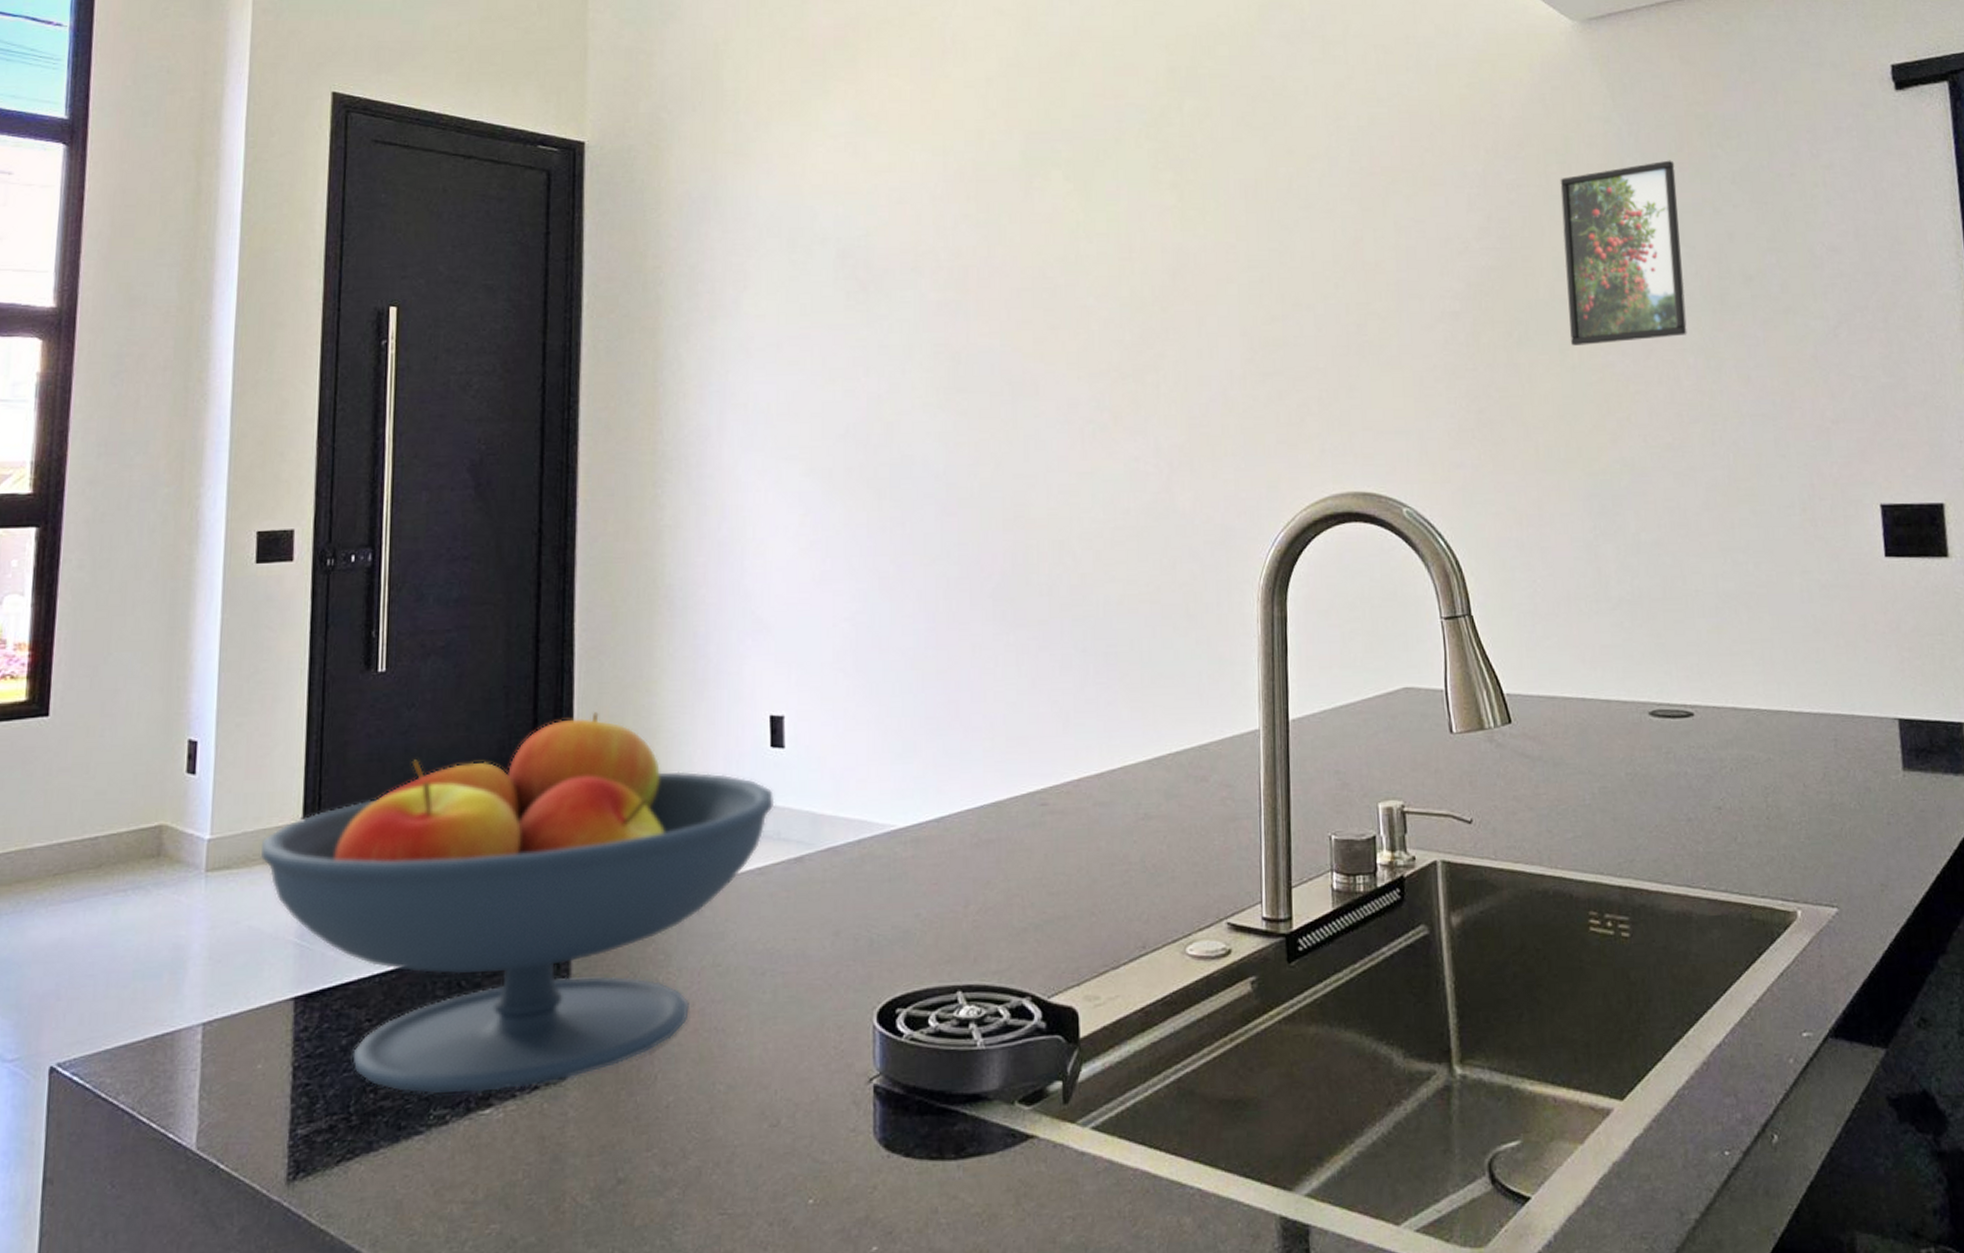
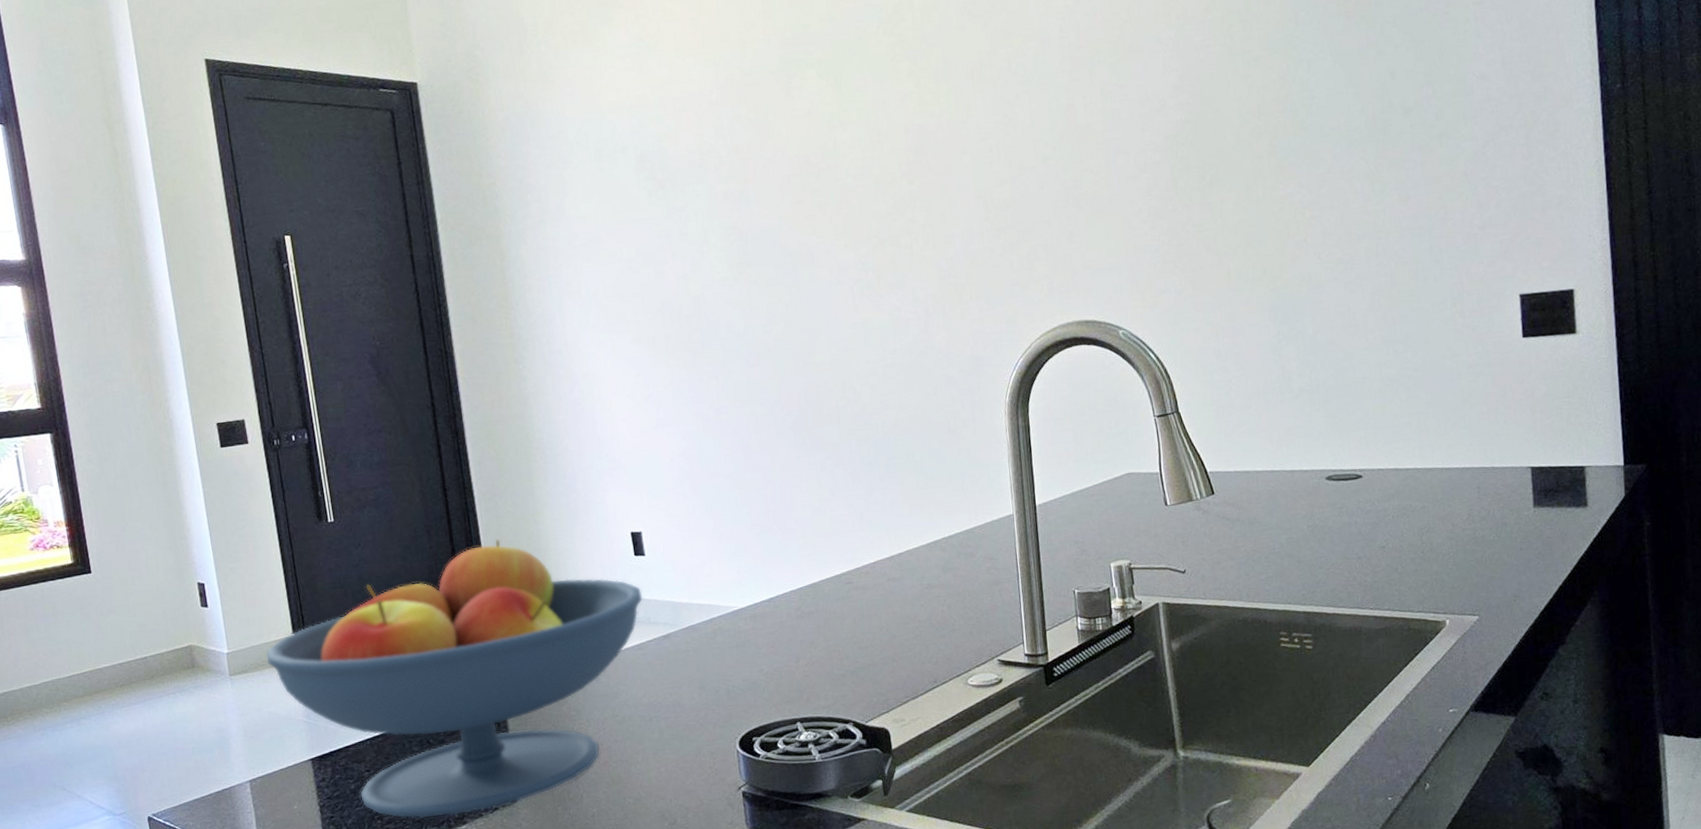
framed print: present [1560,160,1687,346] -> none [1242,10,1355,182]

